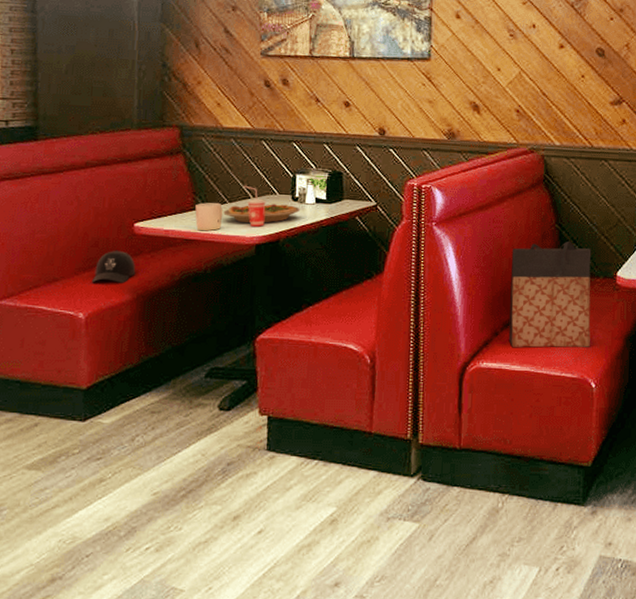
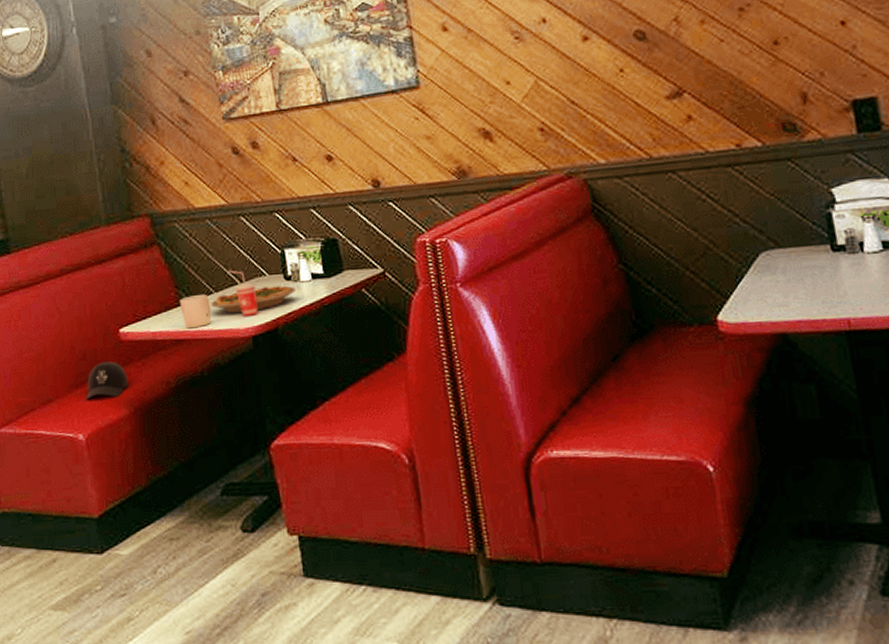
bag: present [508,241,592,349] -> none [566,283,696,429]

